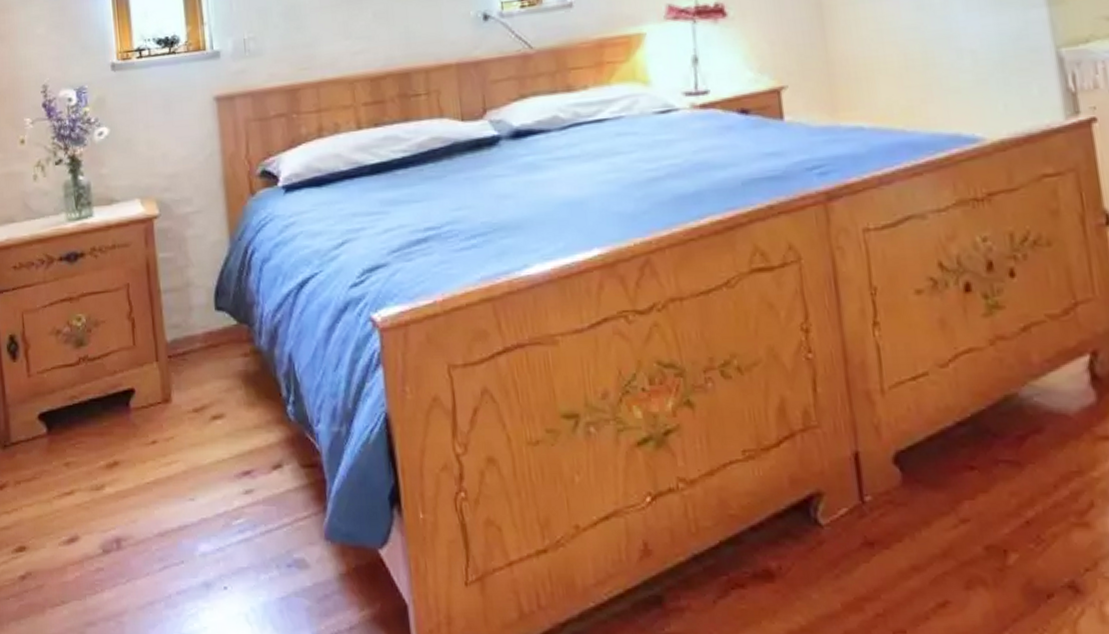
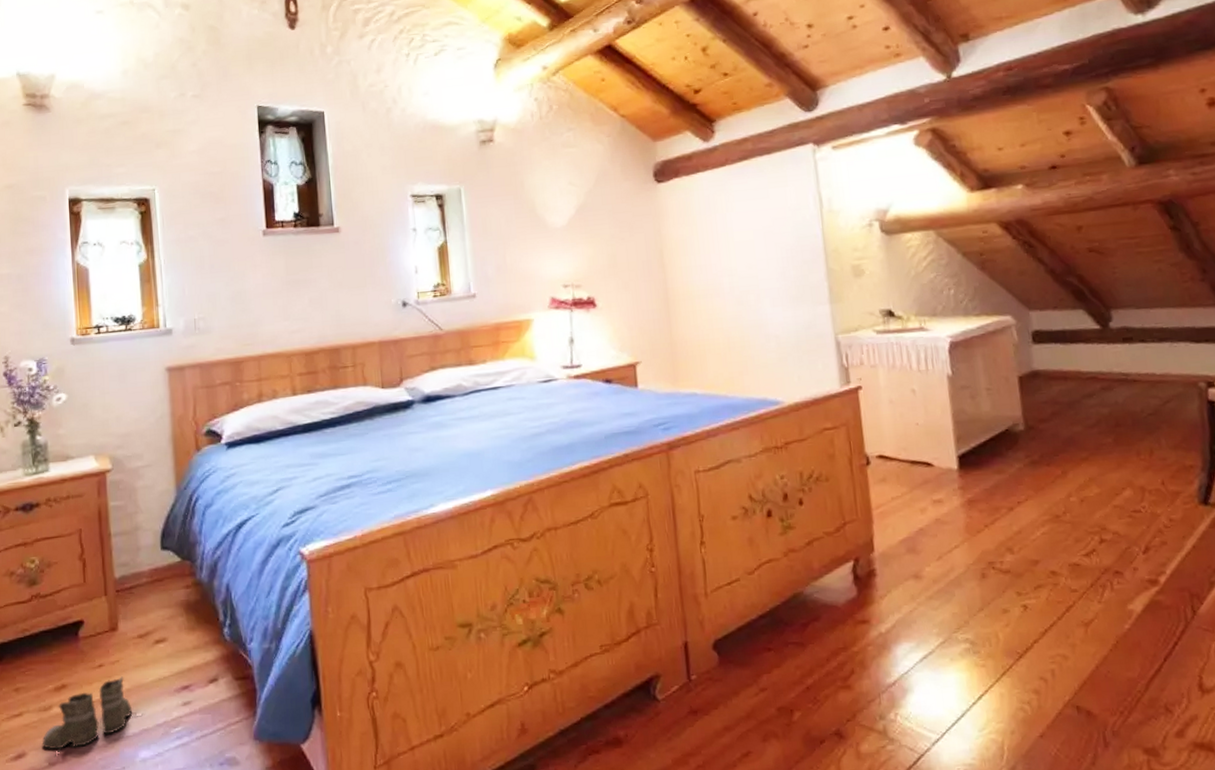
boots: none [94,456,202,544] -> present [41,676,144,758]

